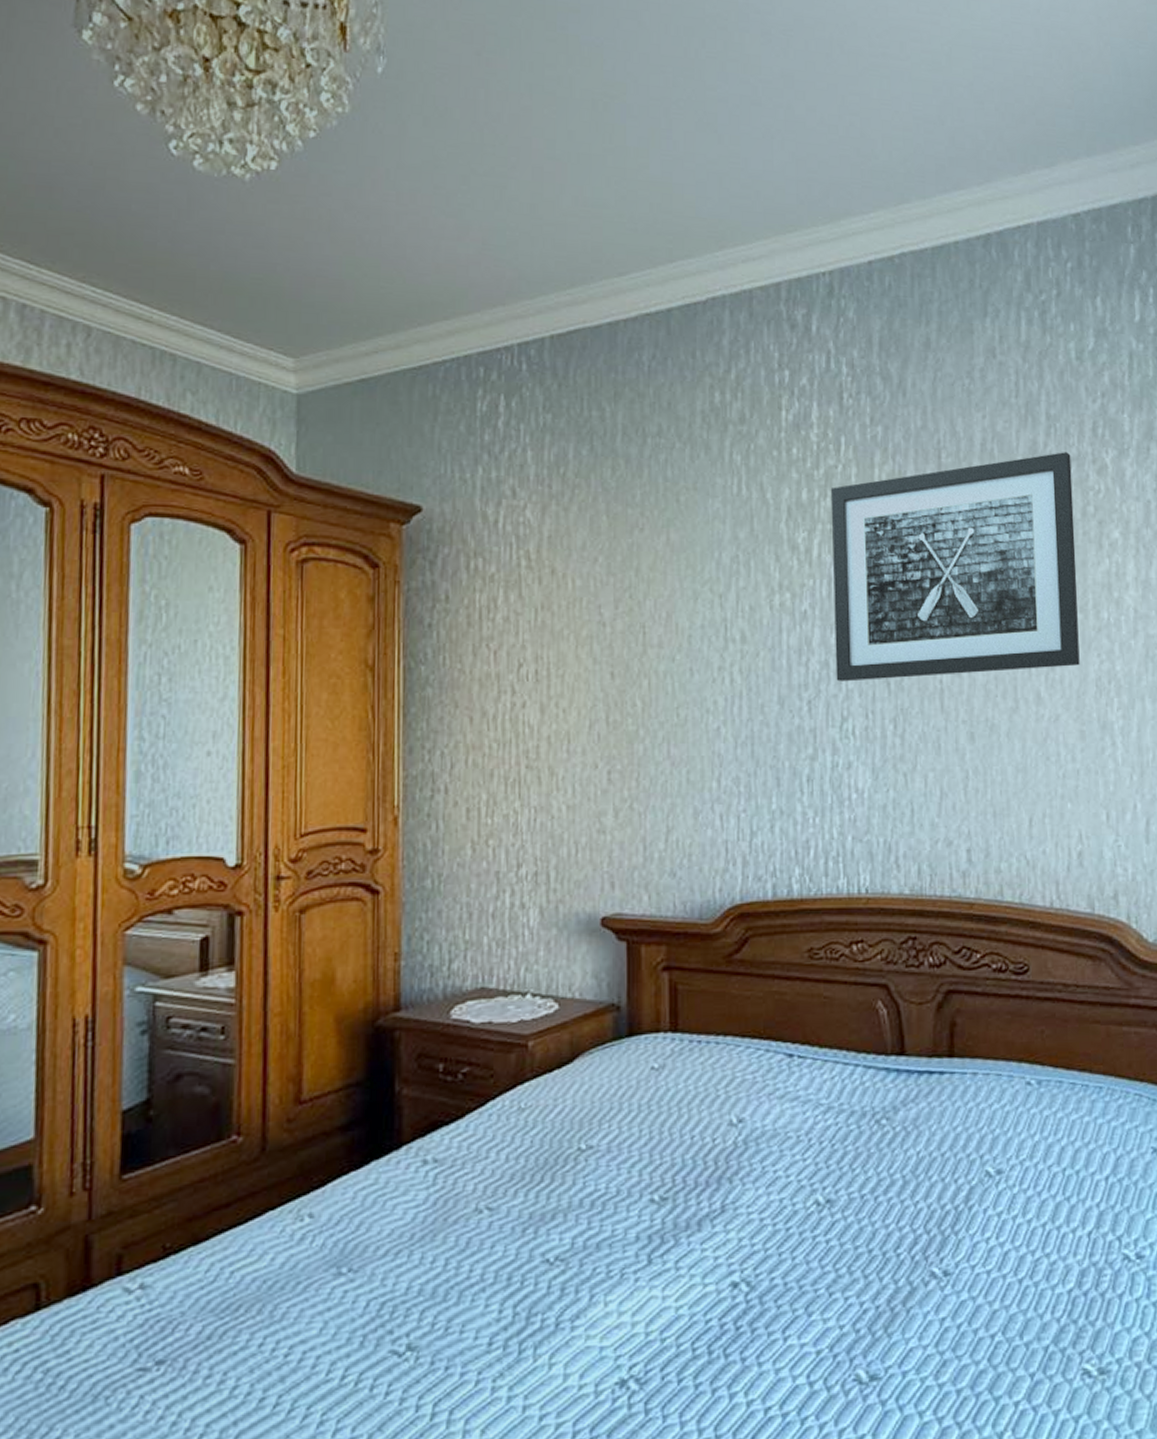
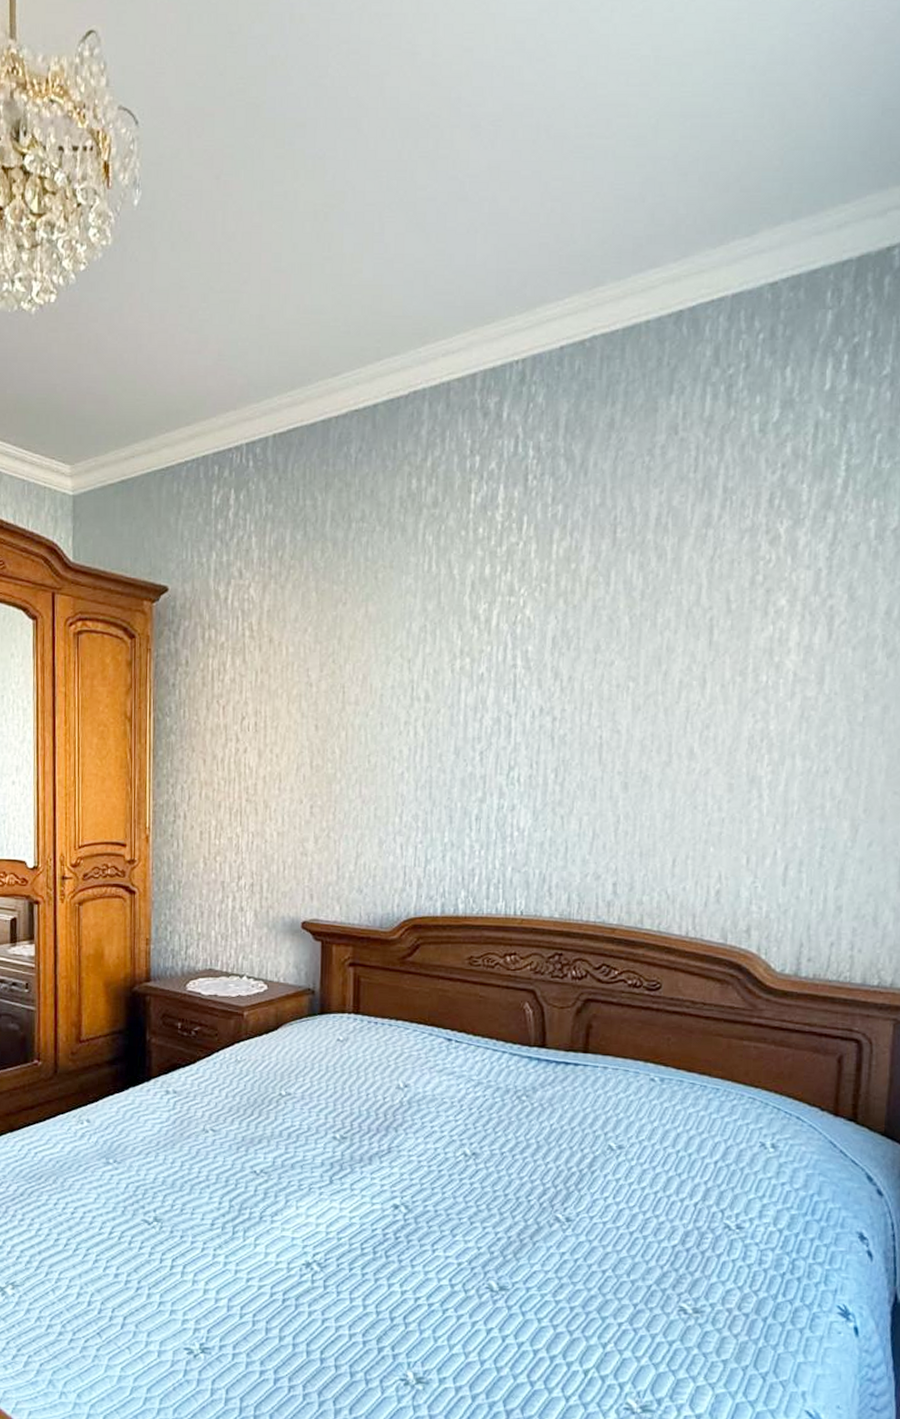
wall art: present [830,452,1080,682] -> none [506,524,745,736]

